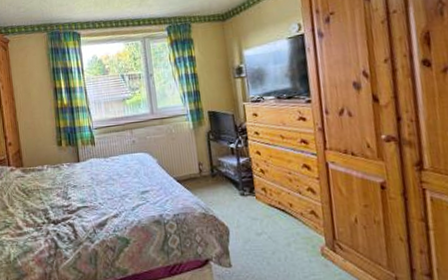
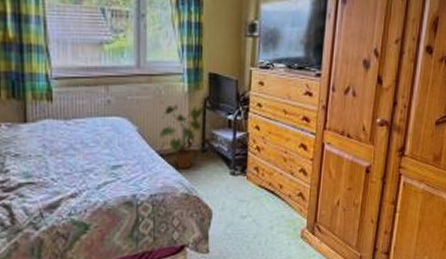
house plant: none [174,139,222,192] -> present [159,104,217,169]

